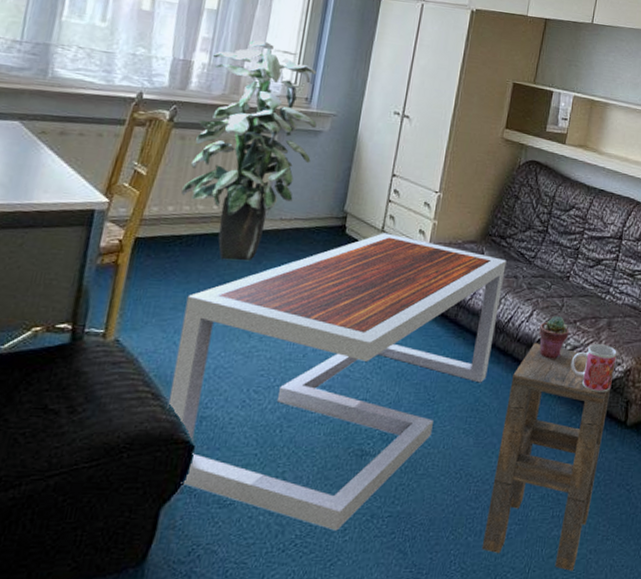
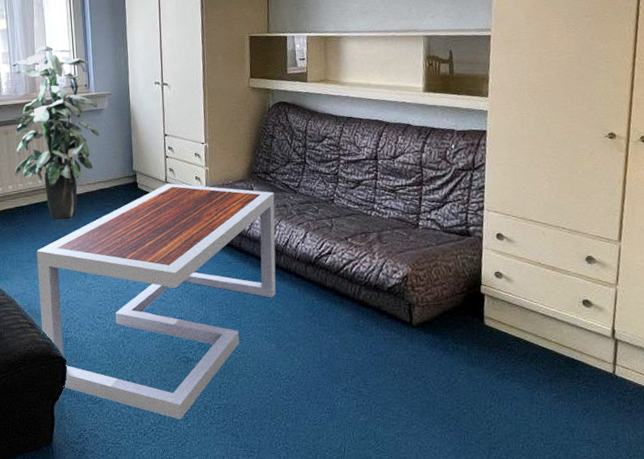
side table: present [481,342,611,571] -> none [298,260,392,451]
potted succulent: present [539,316,569,359] -> none [315,235,343,273]
mug: present [570,344,617,392] -> none [349,255,392,298]

